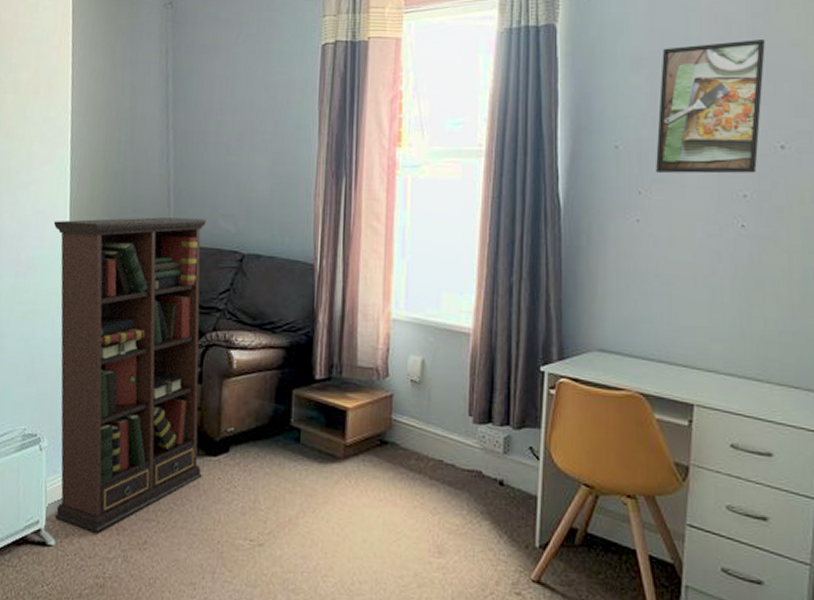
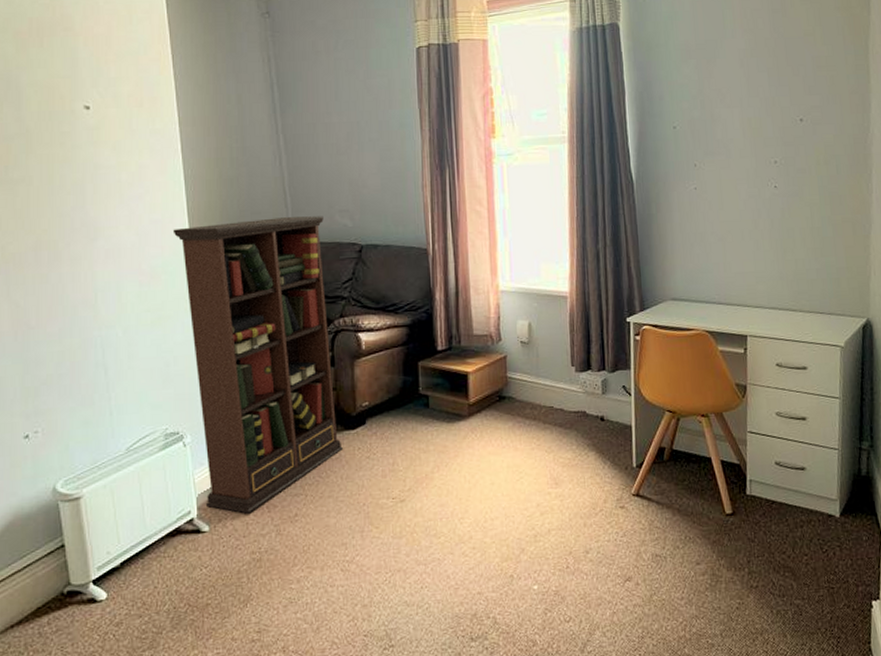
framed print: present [656,40,765,174] -> none [705,31,784,147]

